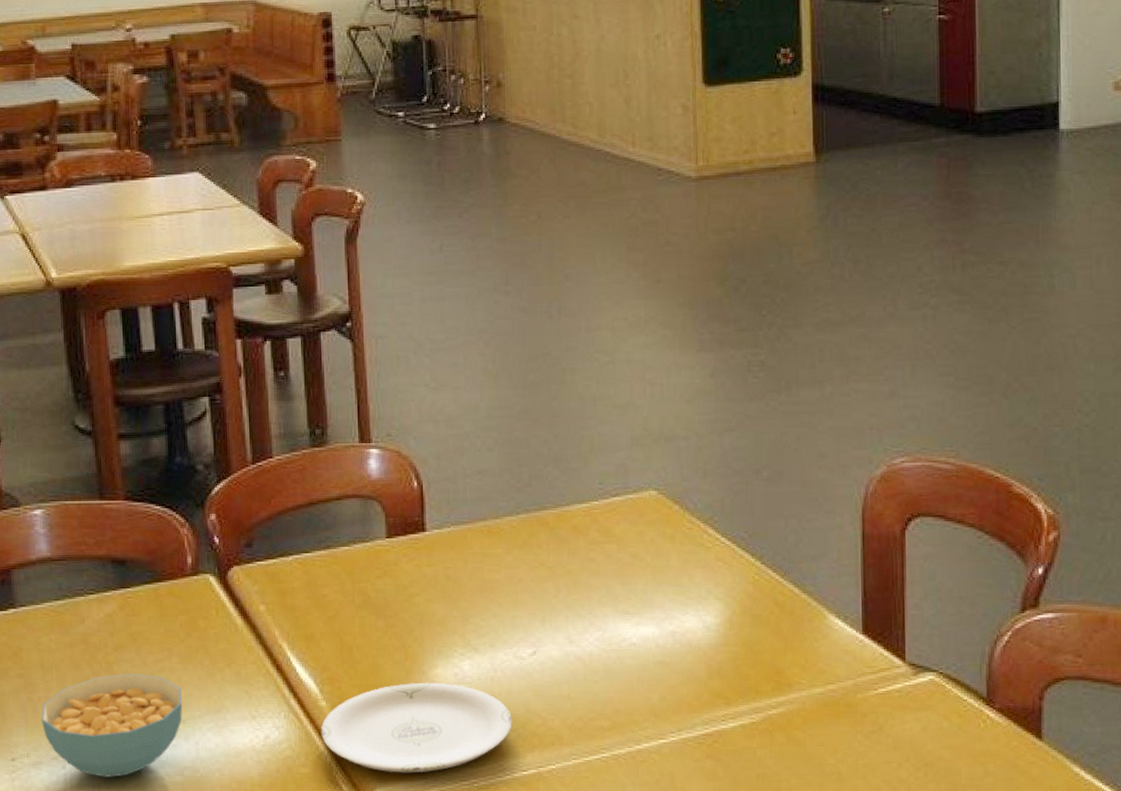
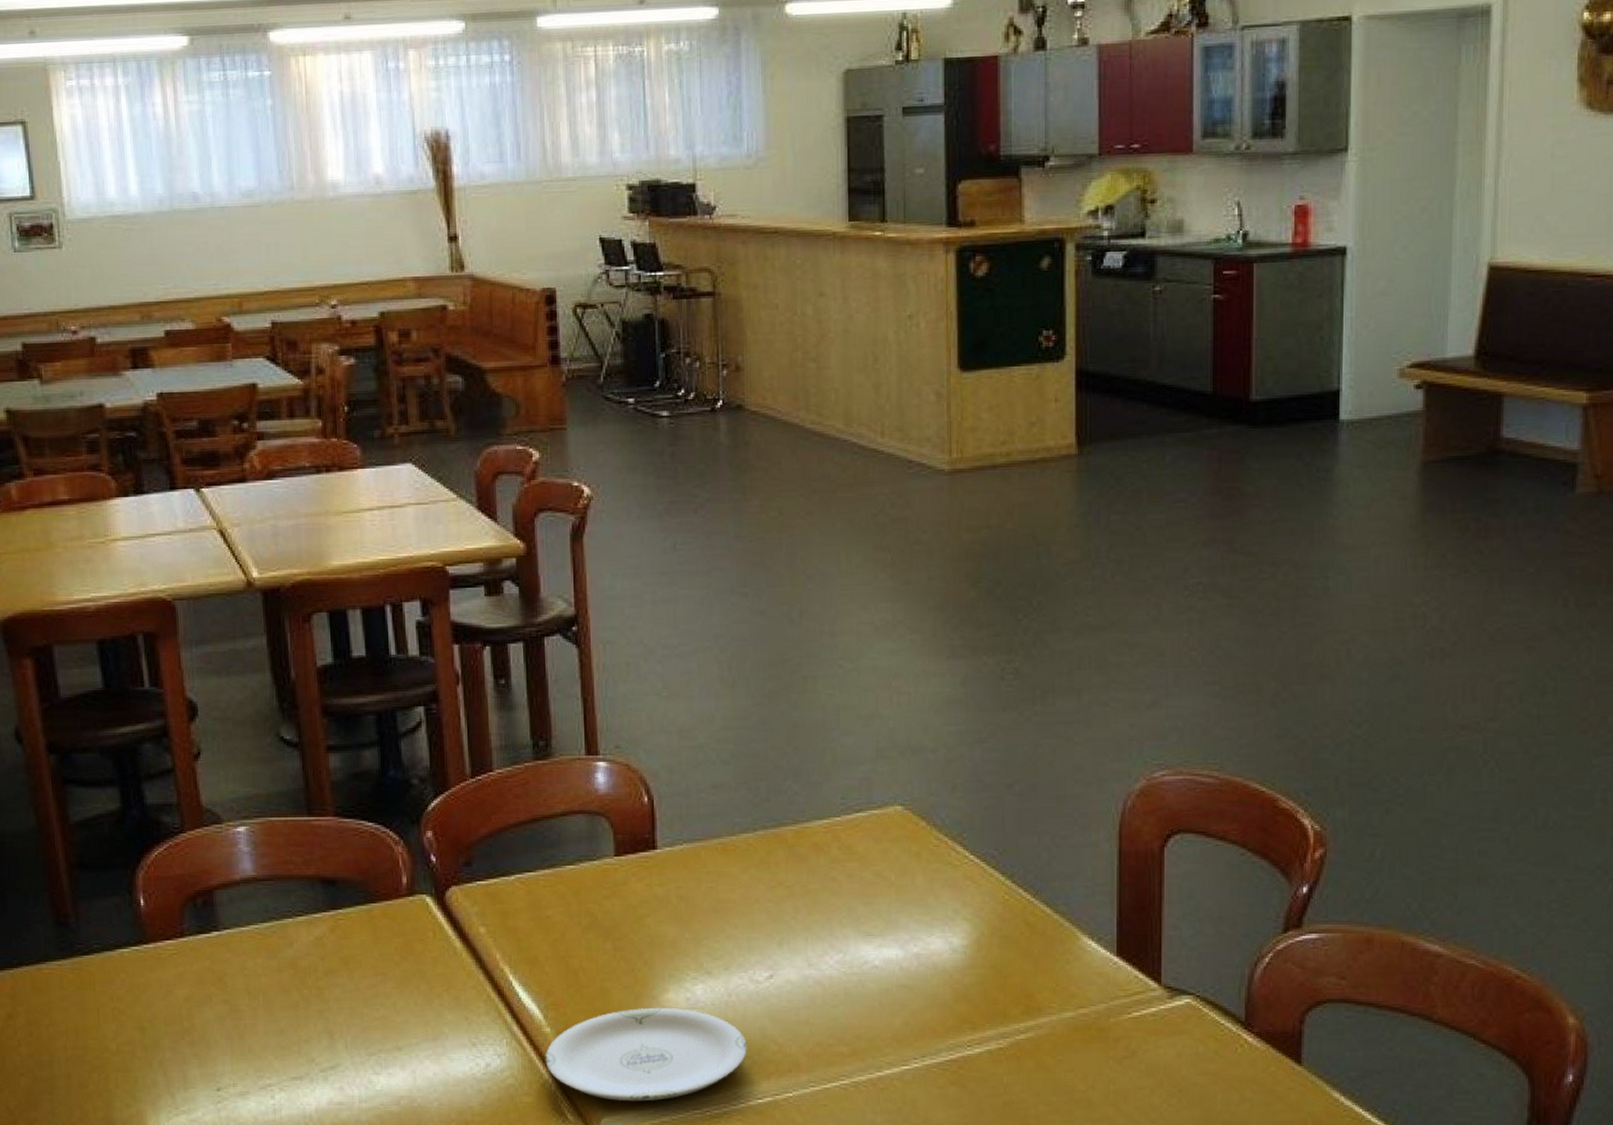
cereal bowl: present [41,674,182,777] -> none [248,999,398,1107]

